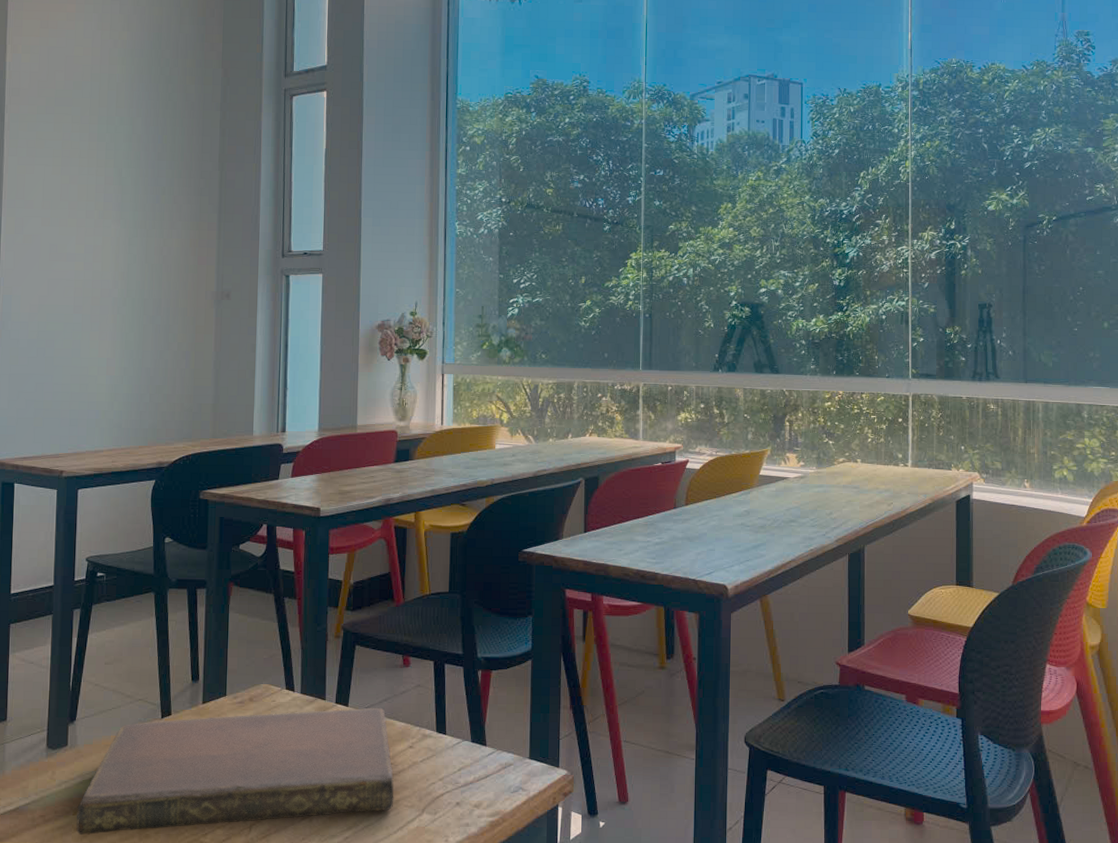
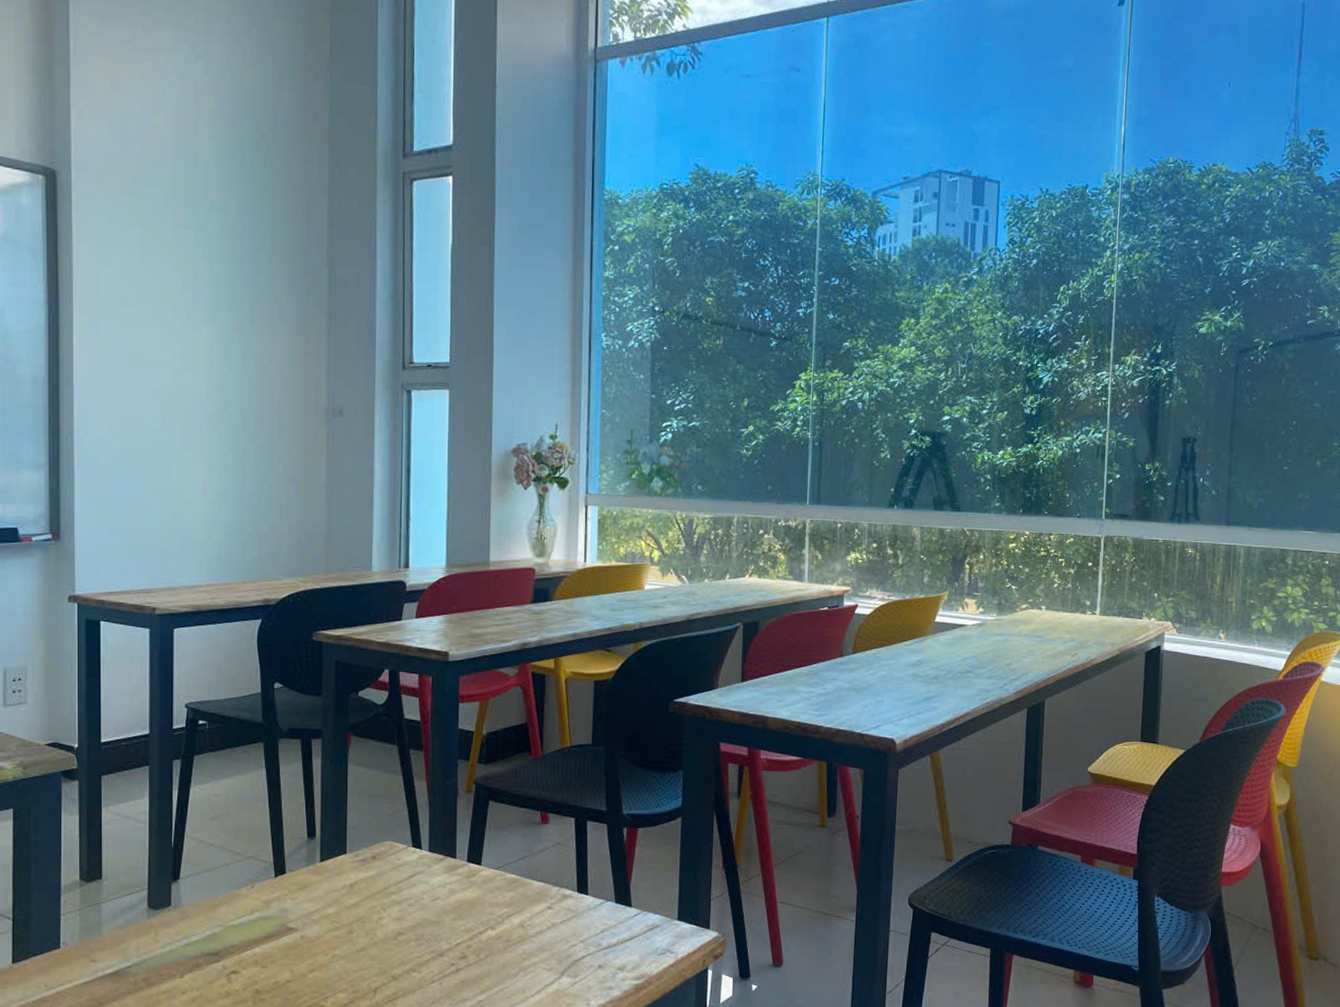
notebook: present [76,707,394,835] -> none [184,866,532,998]

